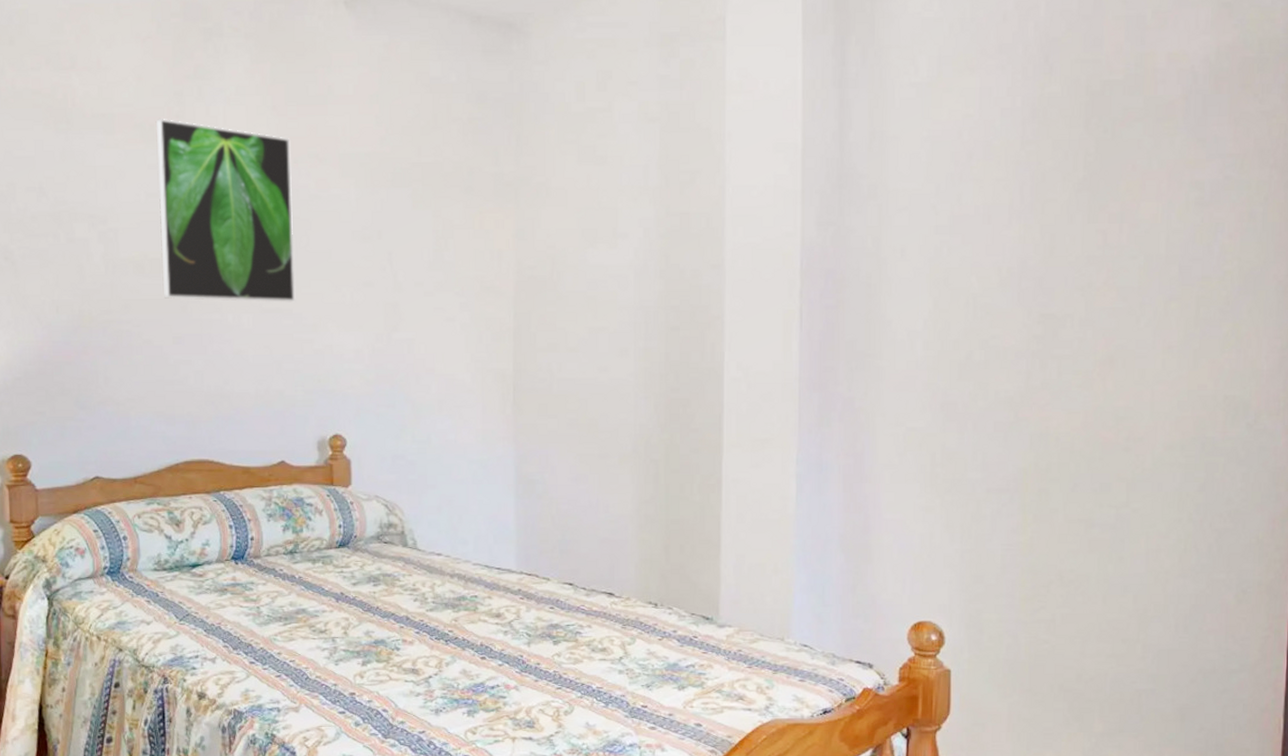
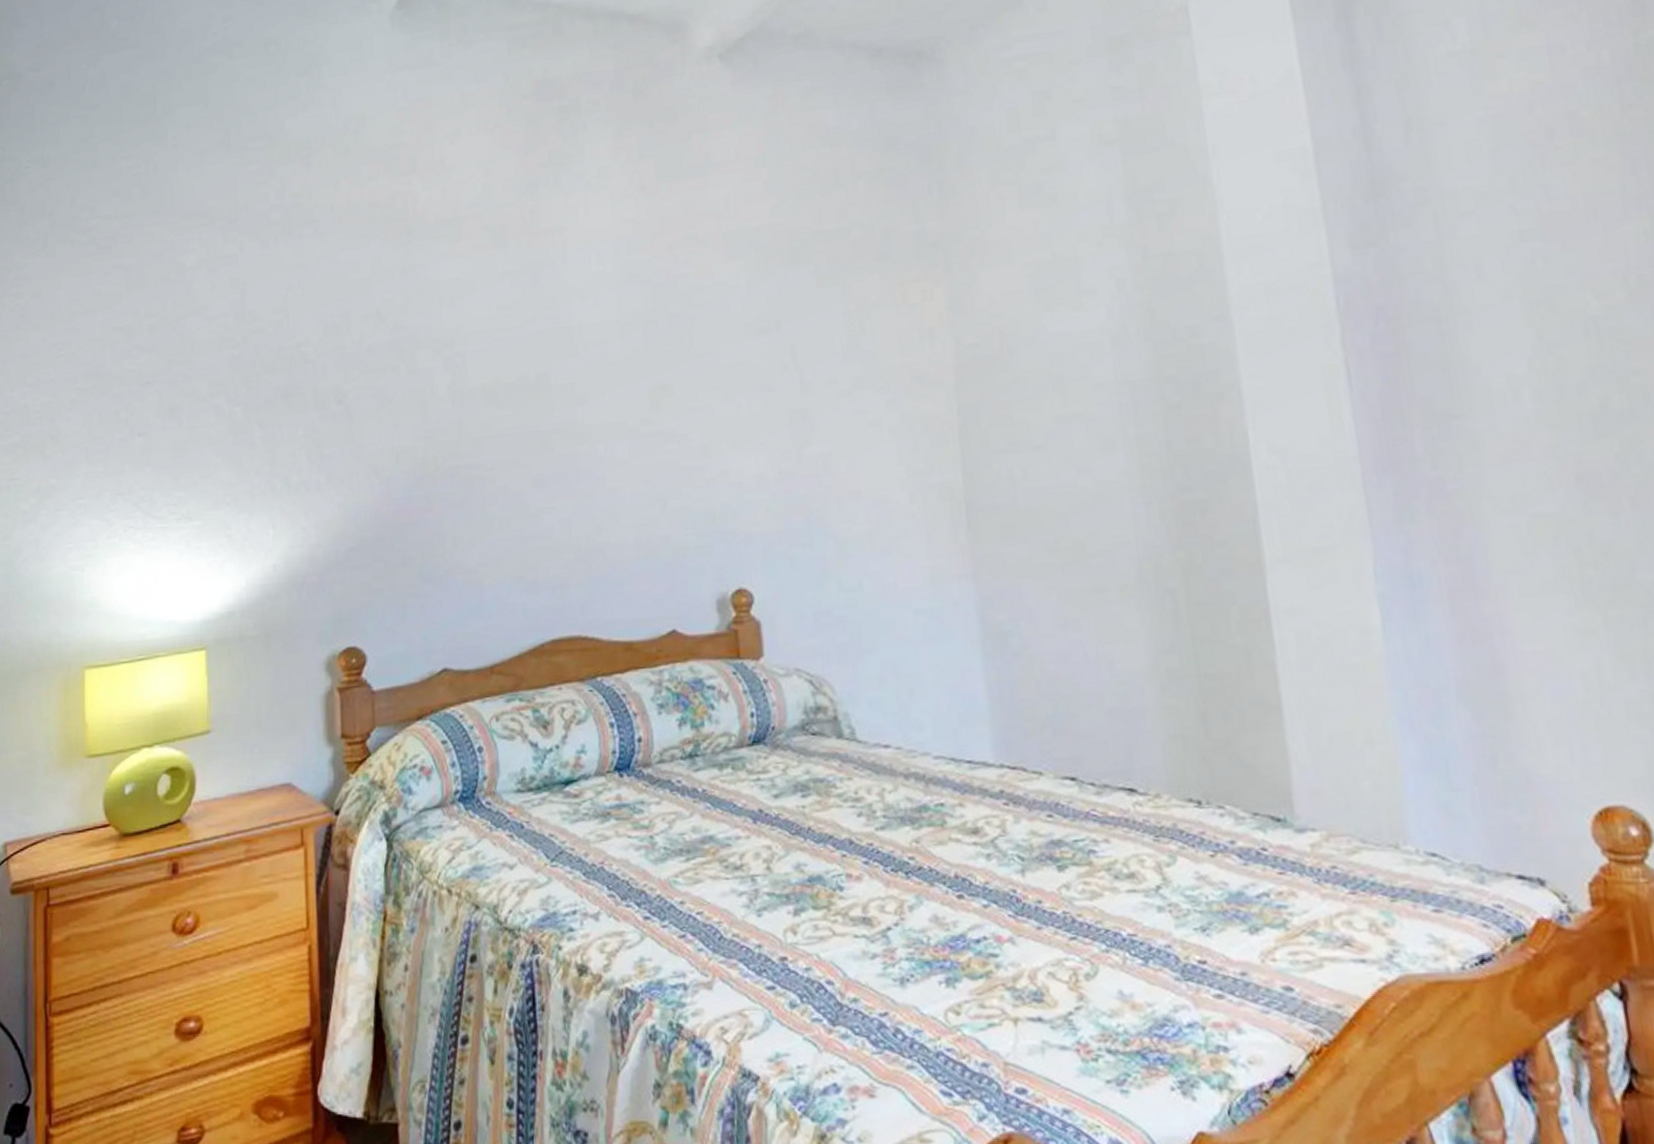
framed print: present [156,119,295,303] -> none [508,215,679,432]

